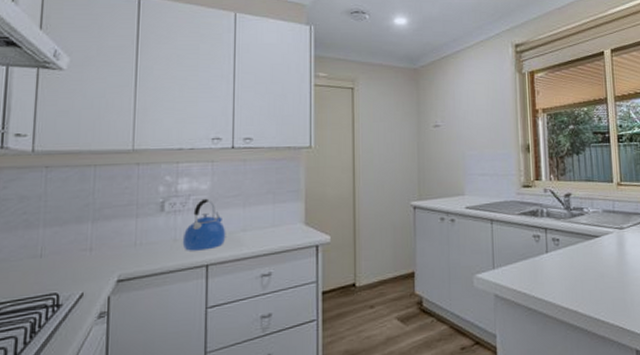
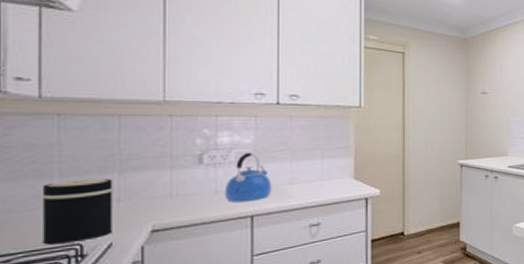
cylinder: none [27,227,87,294] -> present [42,178,113,245]

